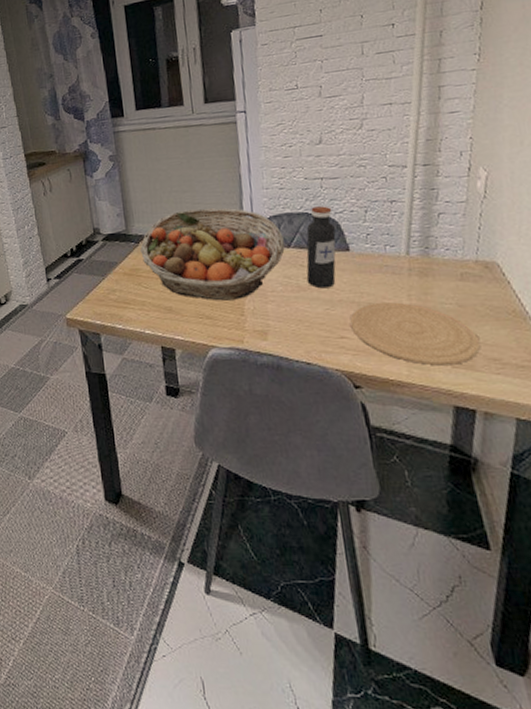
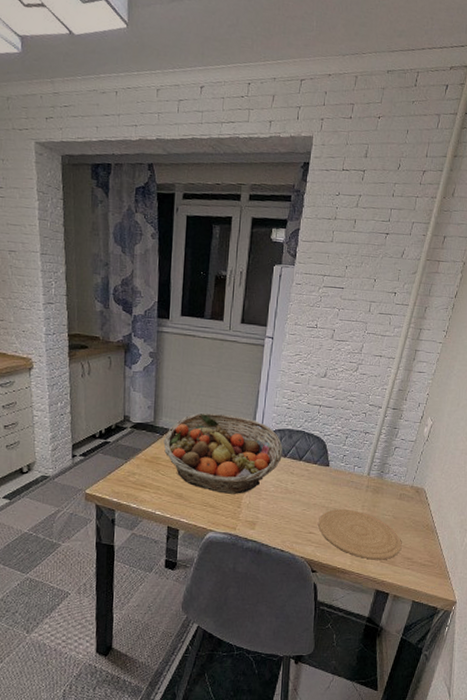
water bottle: present [306,206,336,289] -> none [293,427,323,494]

